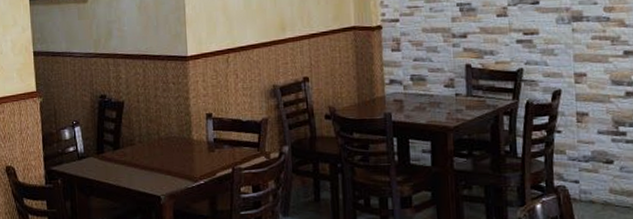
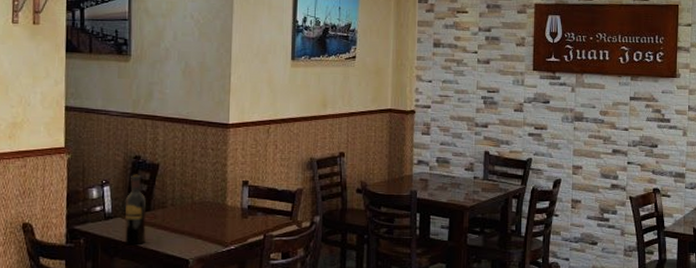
wine bottle: none [95,113,118,184] -> present [124,174,146,246]

